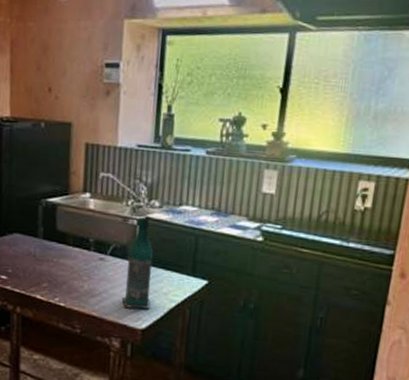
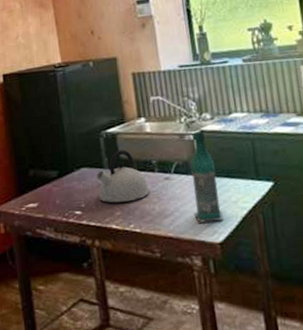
kettle: none [27,221,82,276] -> present [96,149,150,203]

